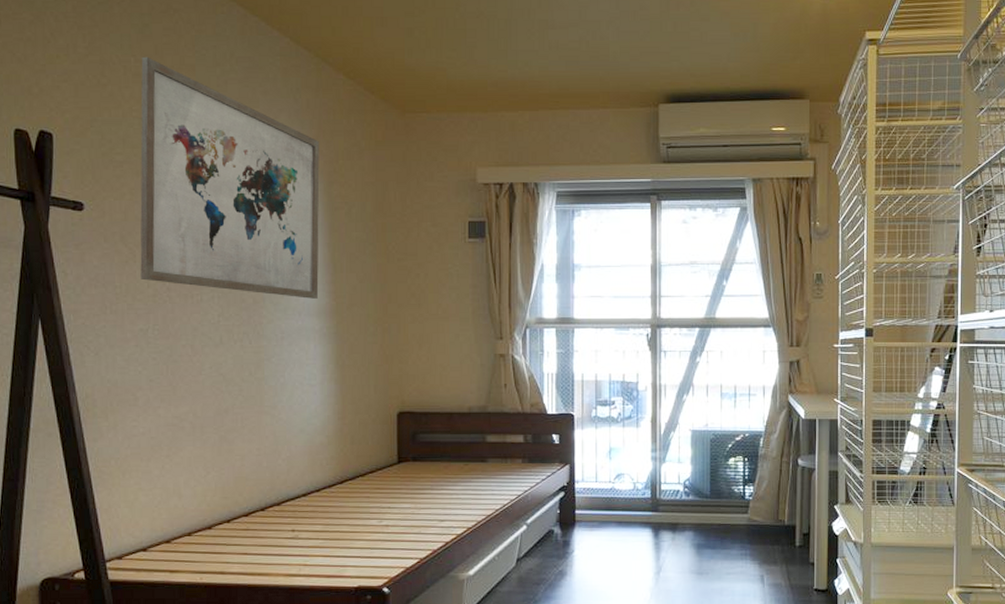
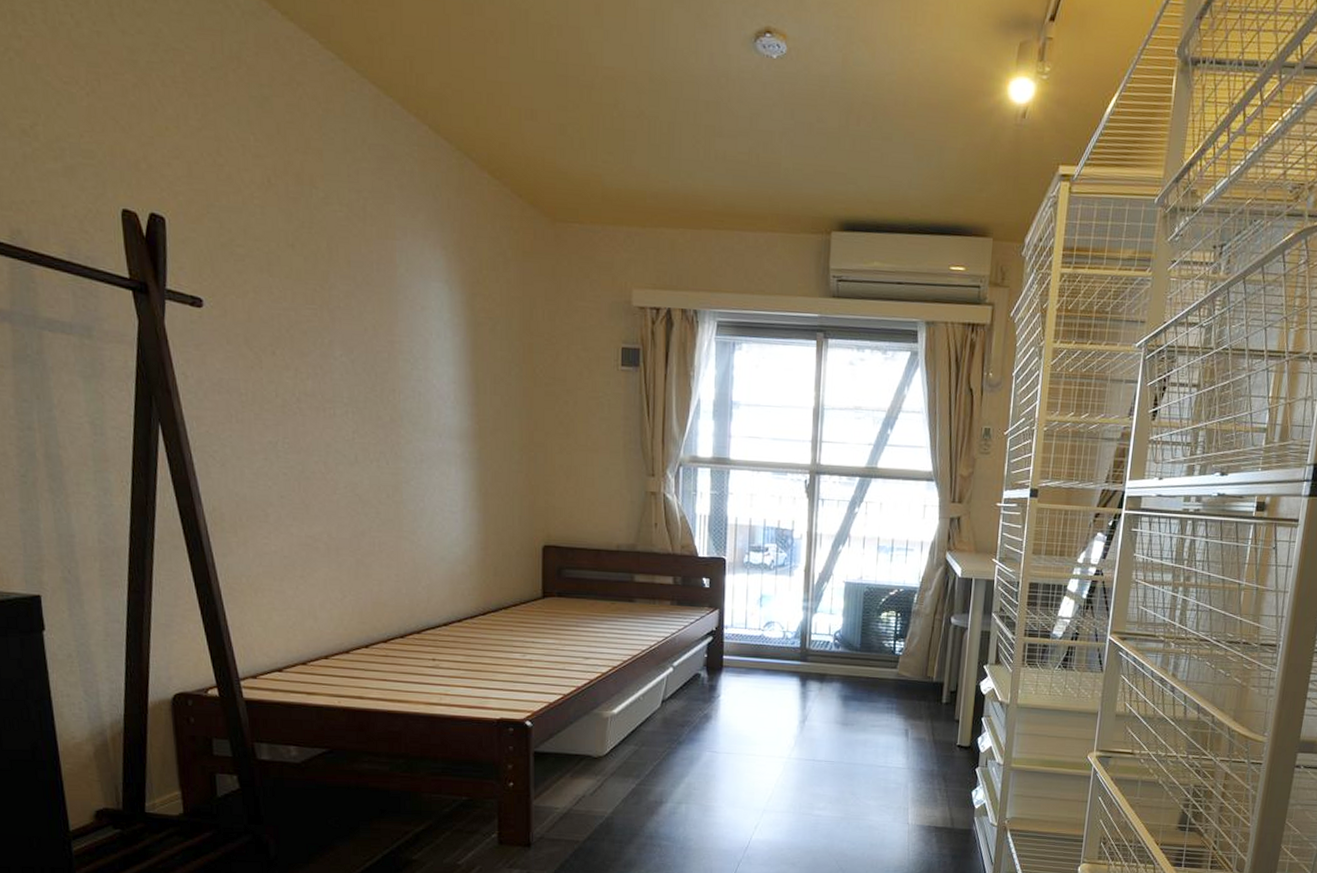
wall art: present [140,56,320,299] -> none [261,135,462,421]

